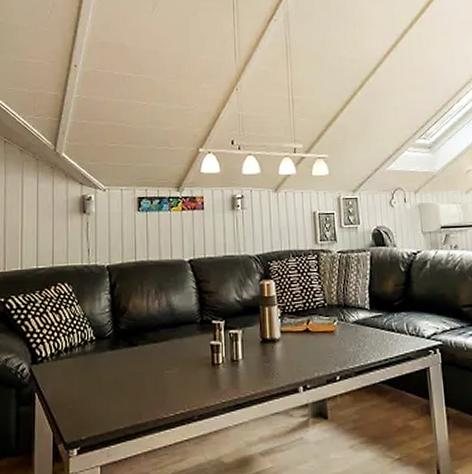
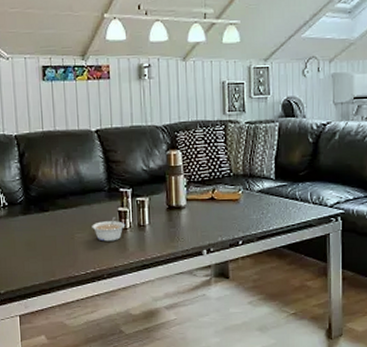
legume: none [183,351,218,379] -> present [92,217,126,242]

